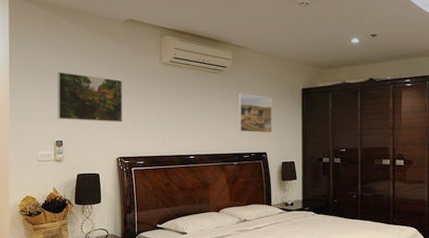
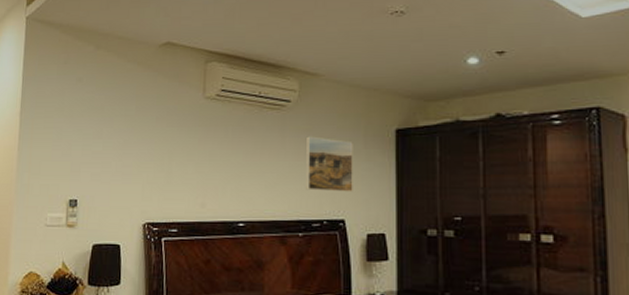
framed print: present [58,72,123,122] -> none [73,111,155,176]

